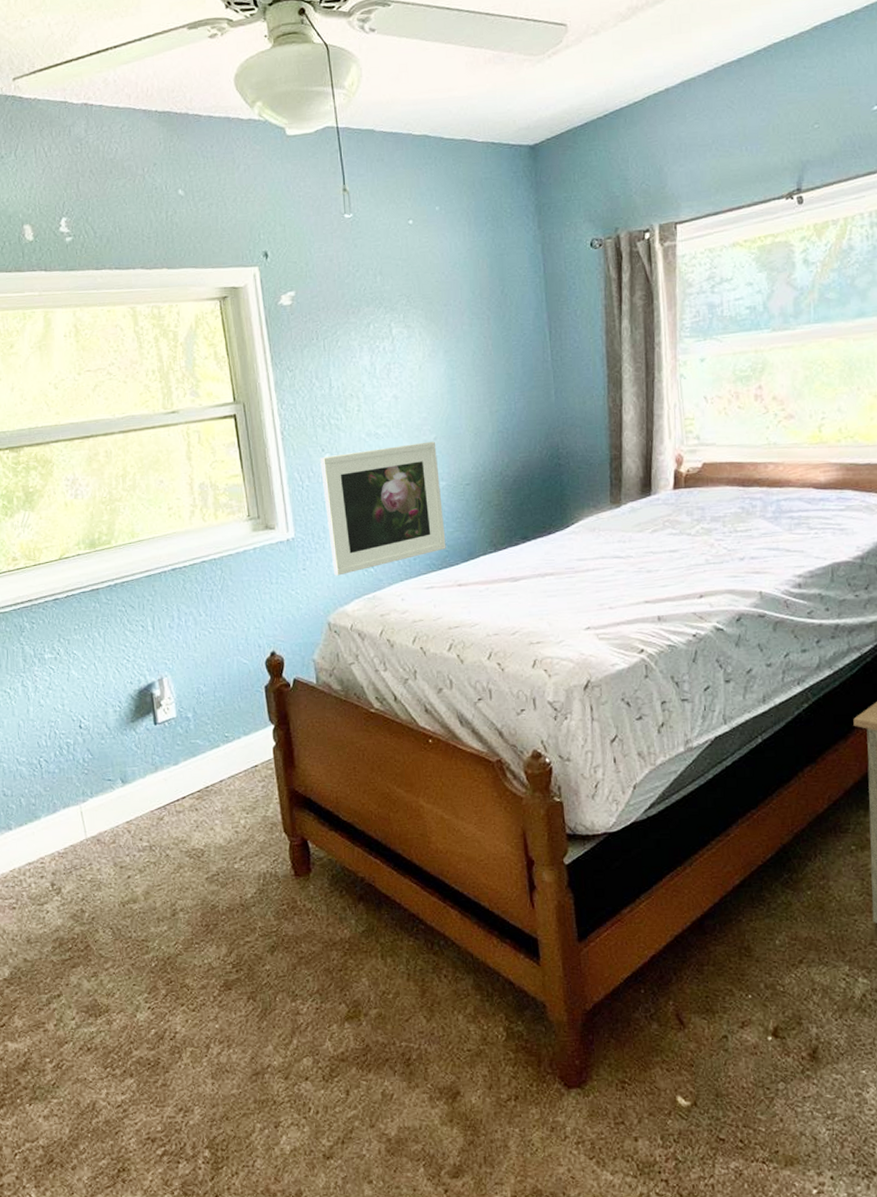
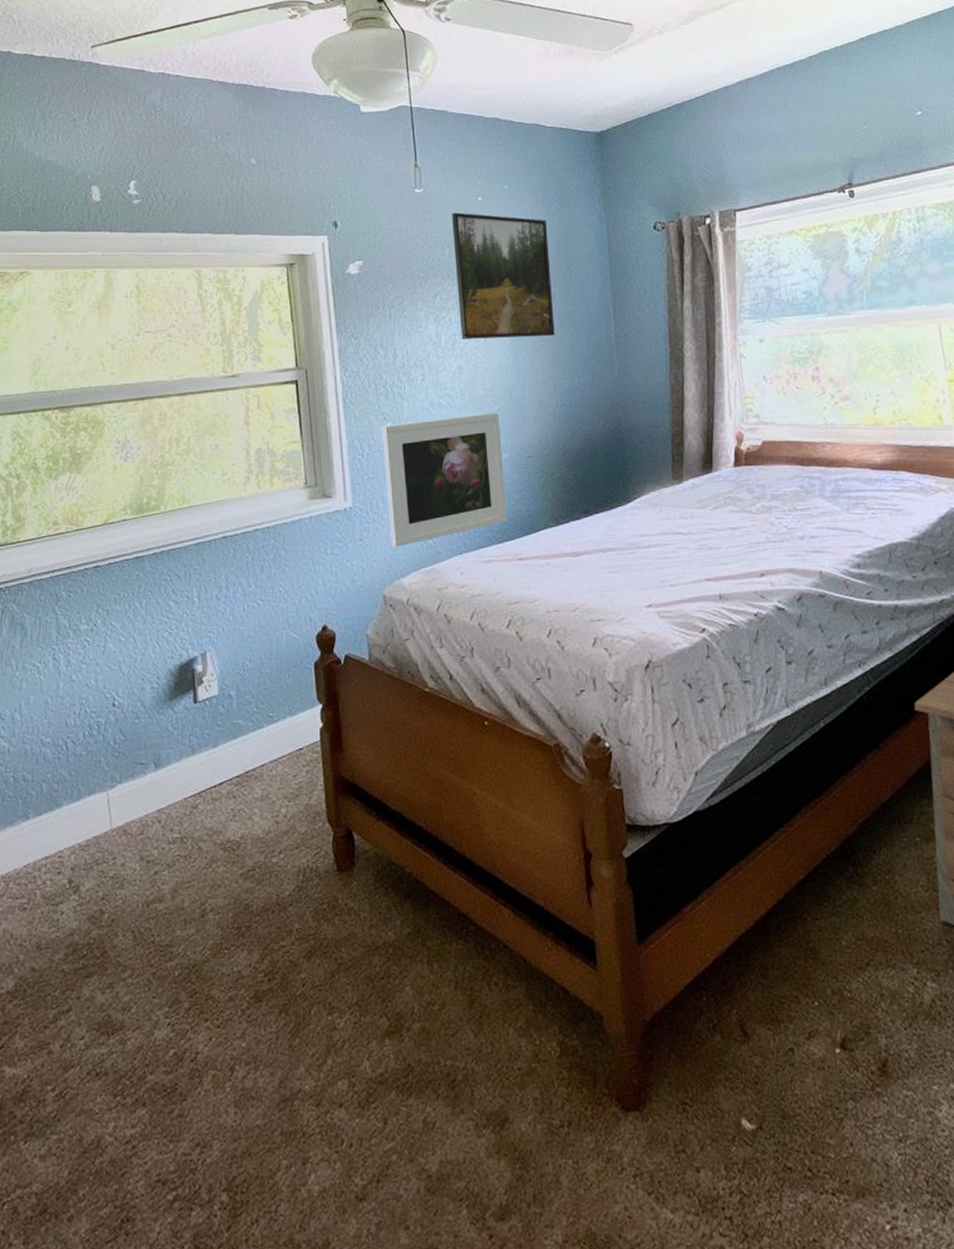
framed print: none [382,237,490,368] -> present [451,212,555,339]

